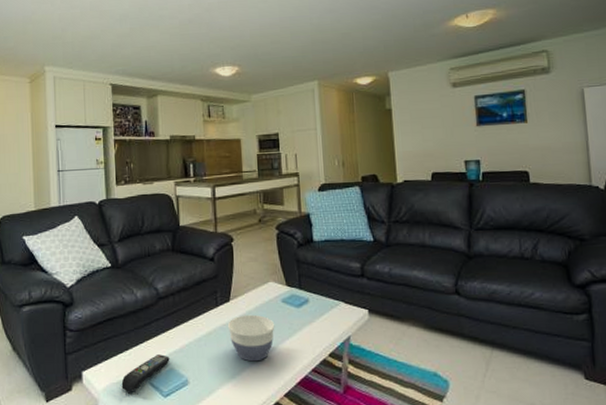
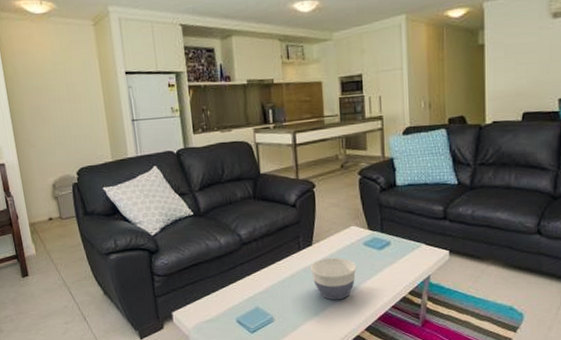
remote control: present [121,354,170,392] -> none [210,295,255,329]

